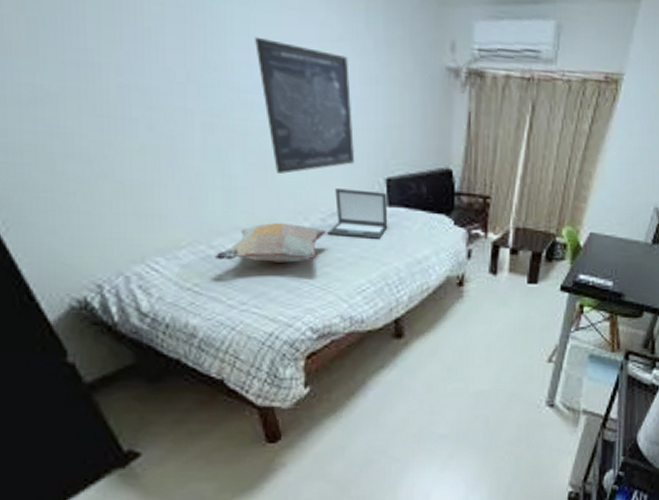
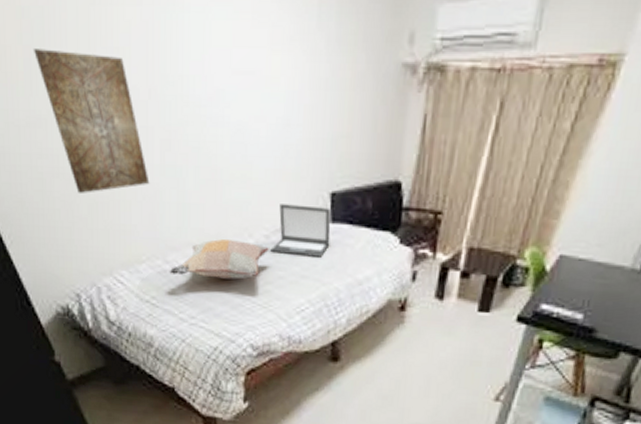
wall art: none [40,20,190,176] -> present [33,49,150,193]
wall art: present [255,36,355,174] -> none [209,46,301,189]

